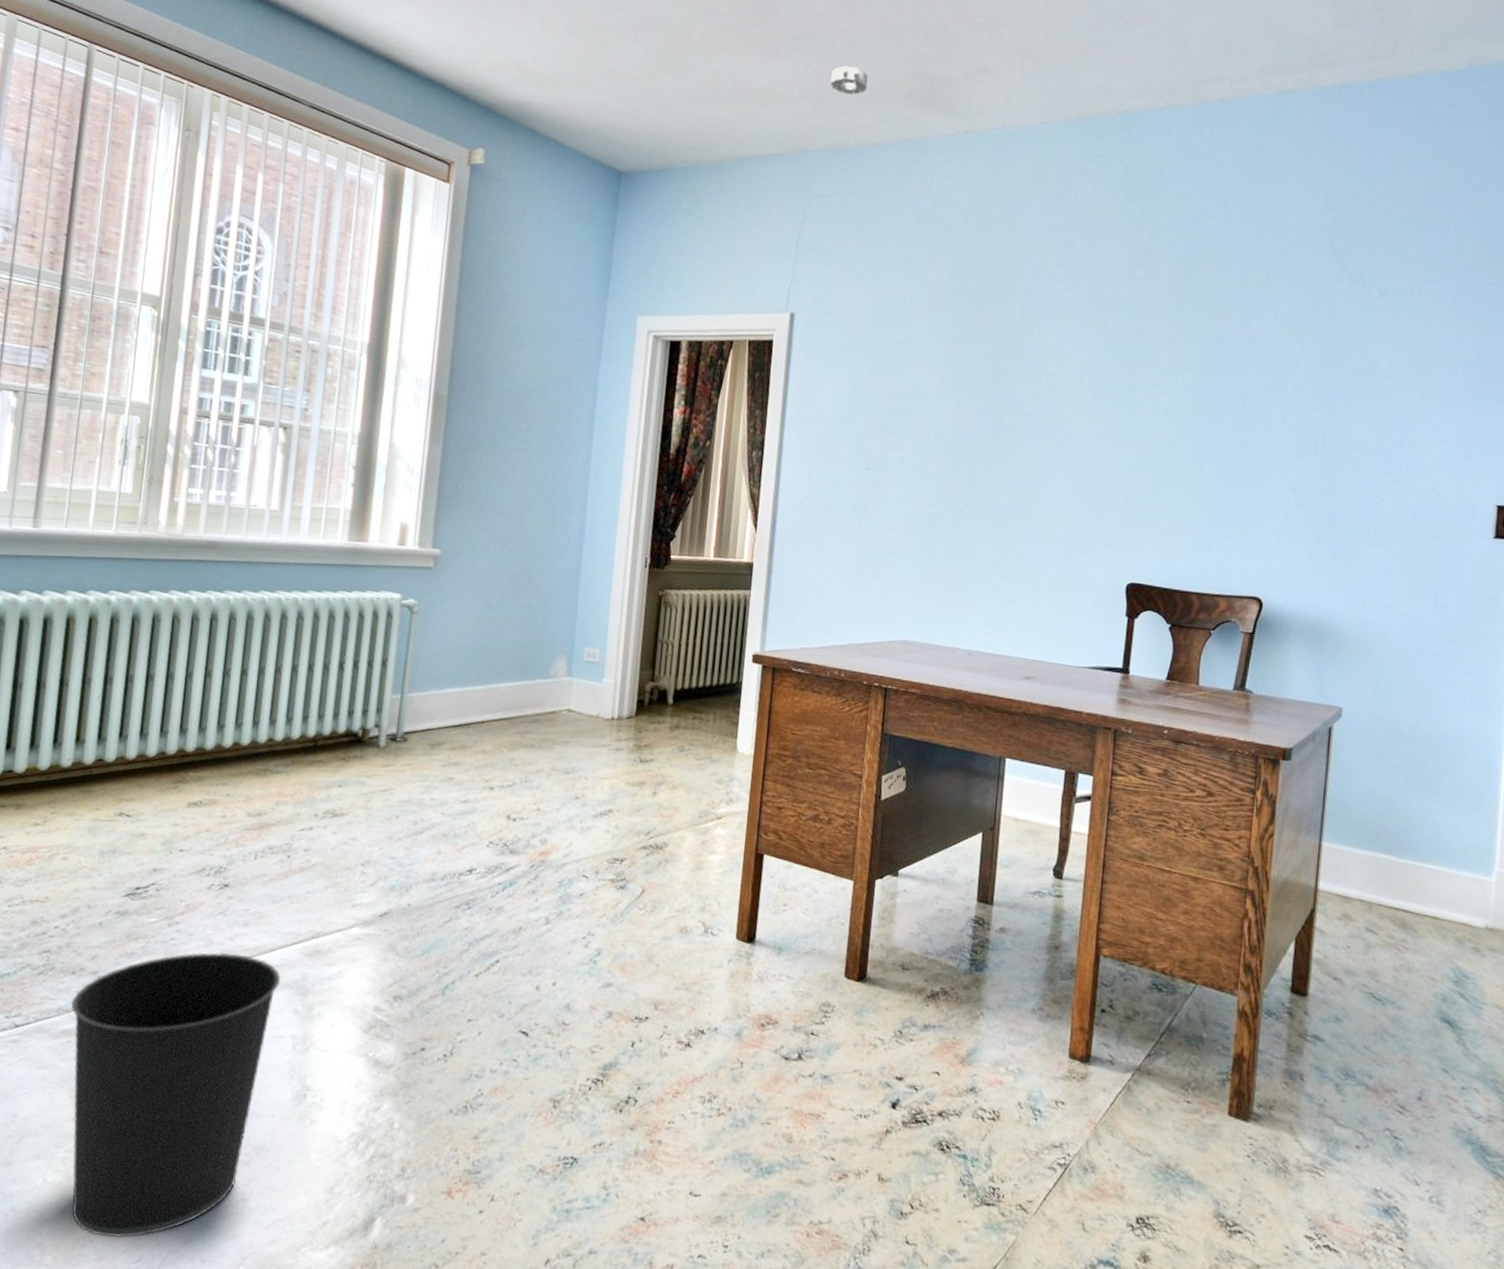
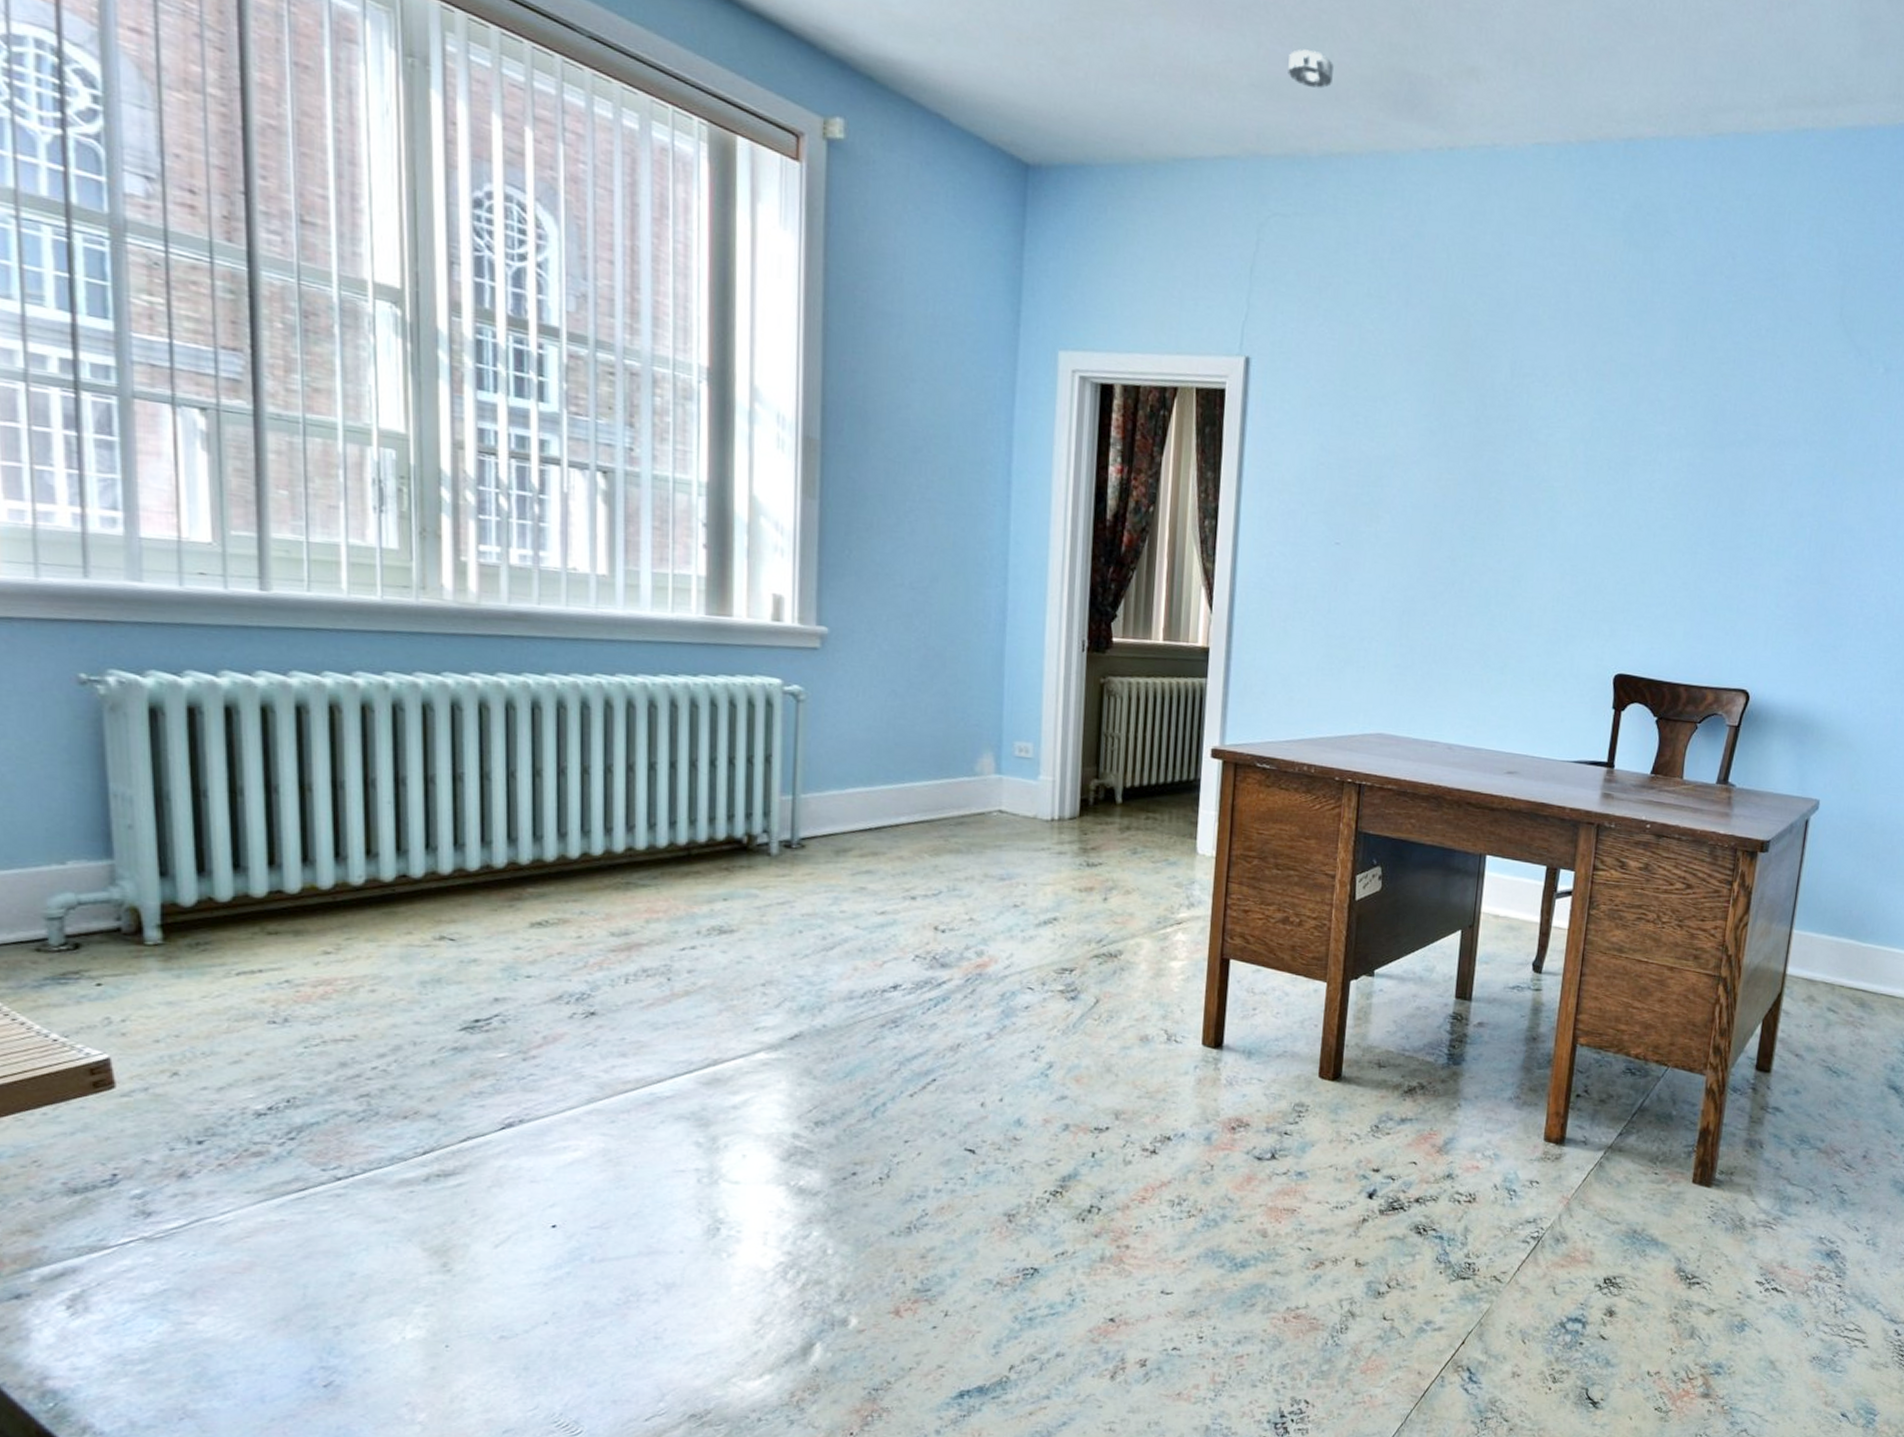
wastebasket: present [71,952,281,1238] -> none [408,1086,675,1388]

